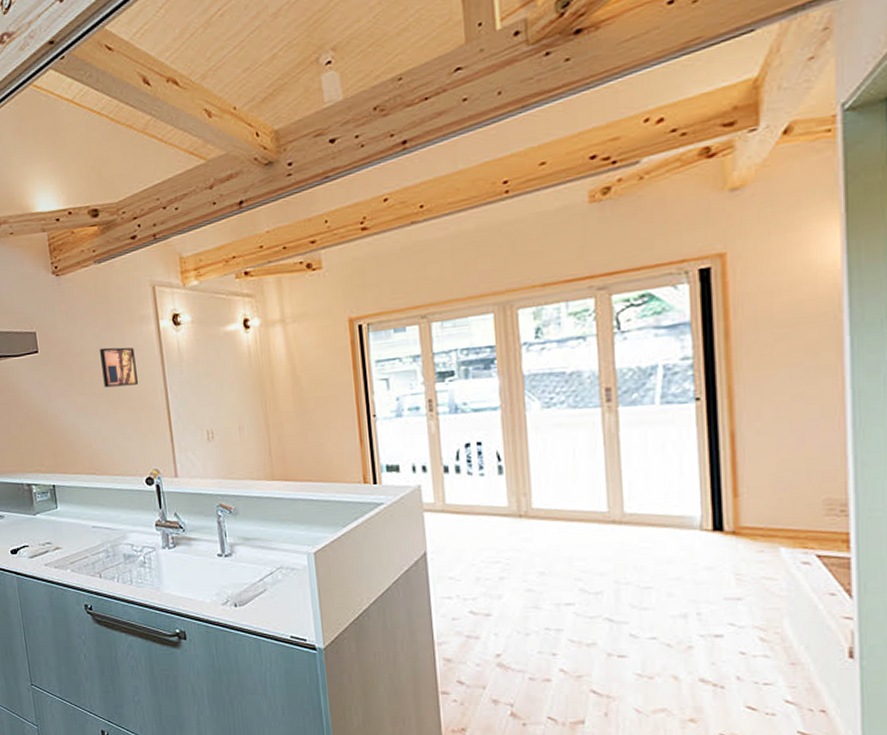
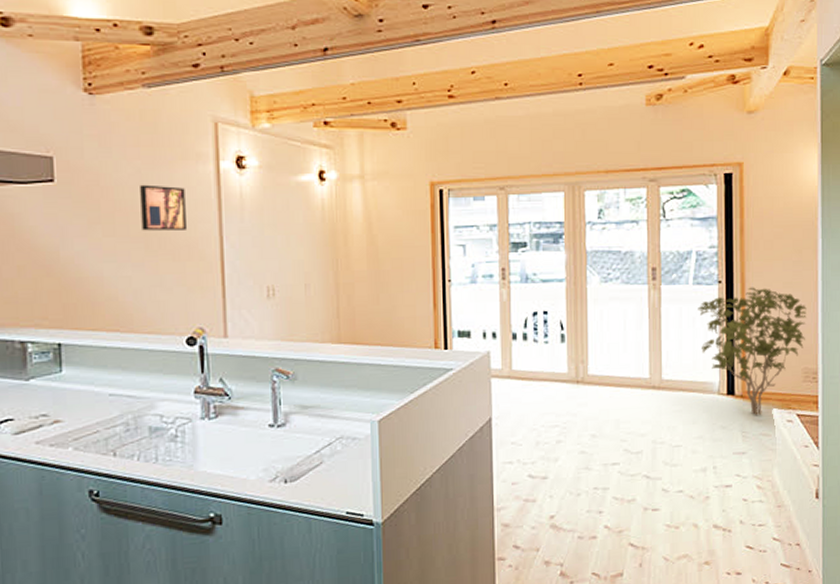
shrub: none [668,402,828,555] -> present [698,287,807,415]

